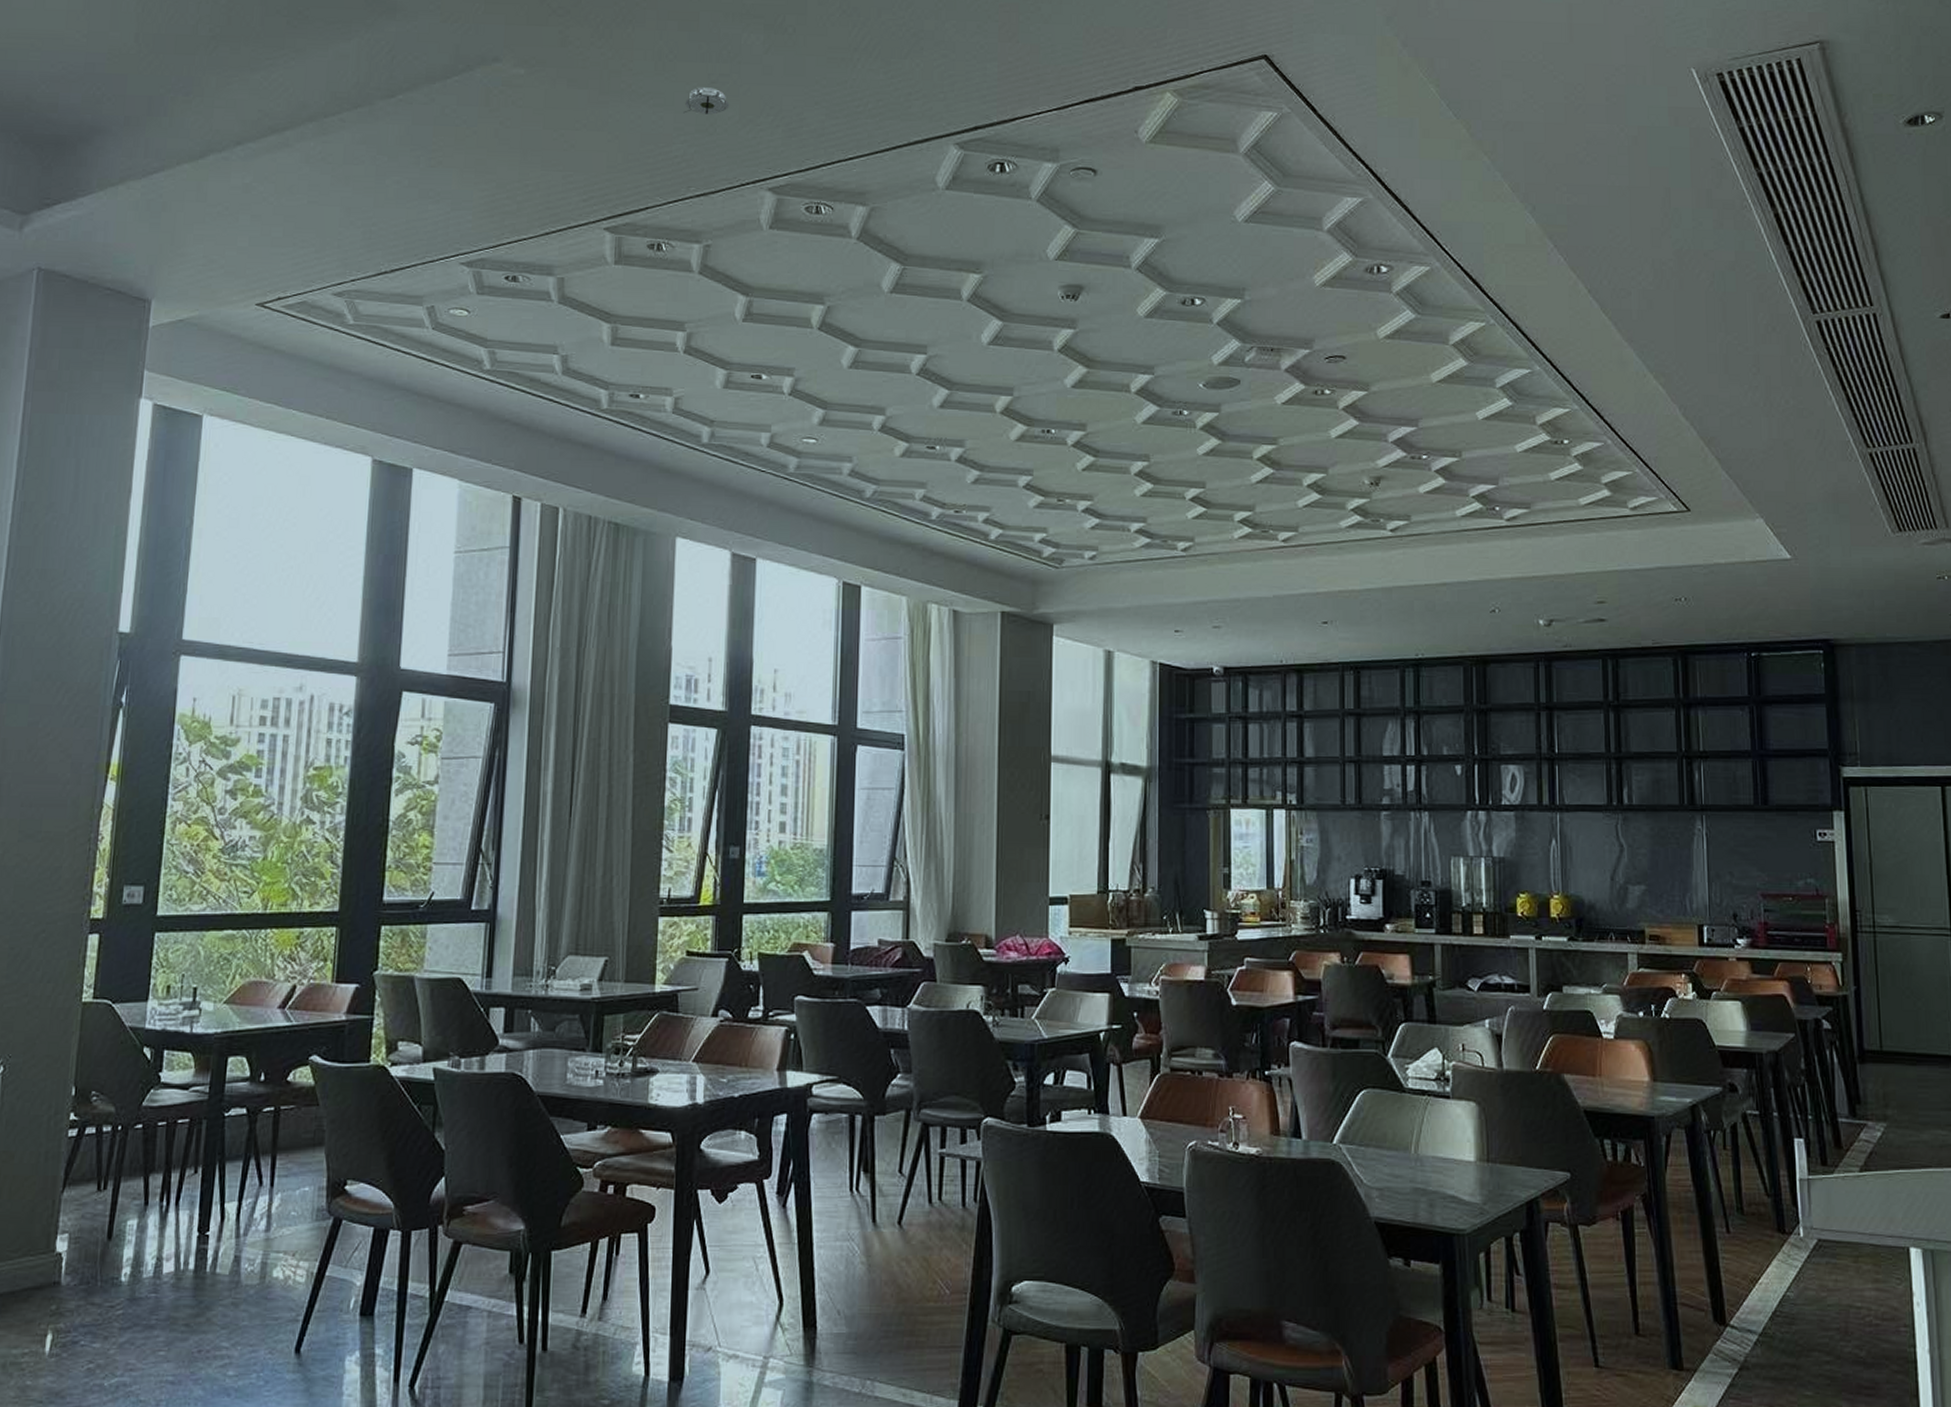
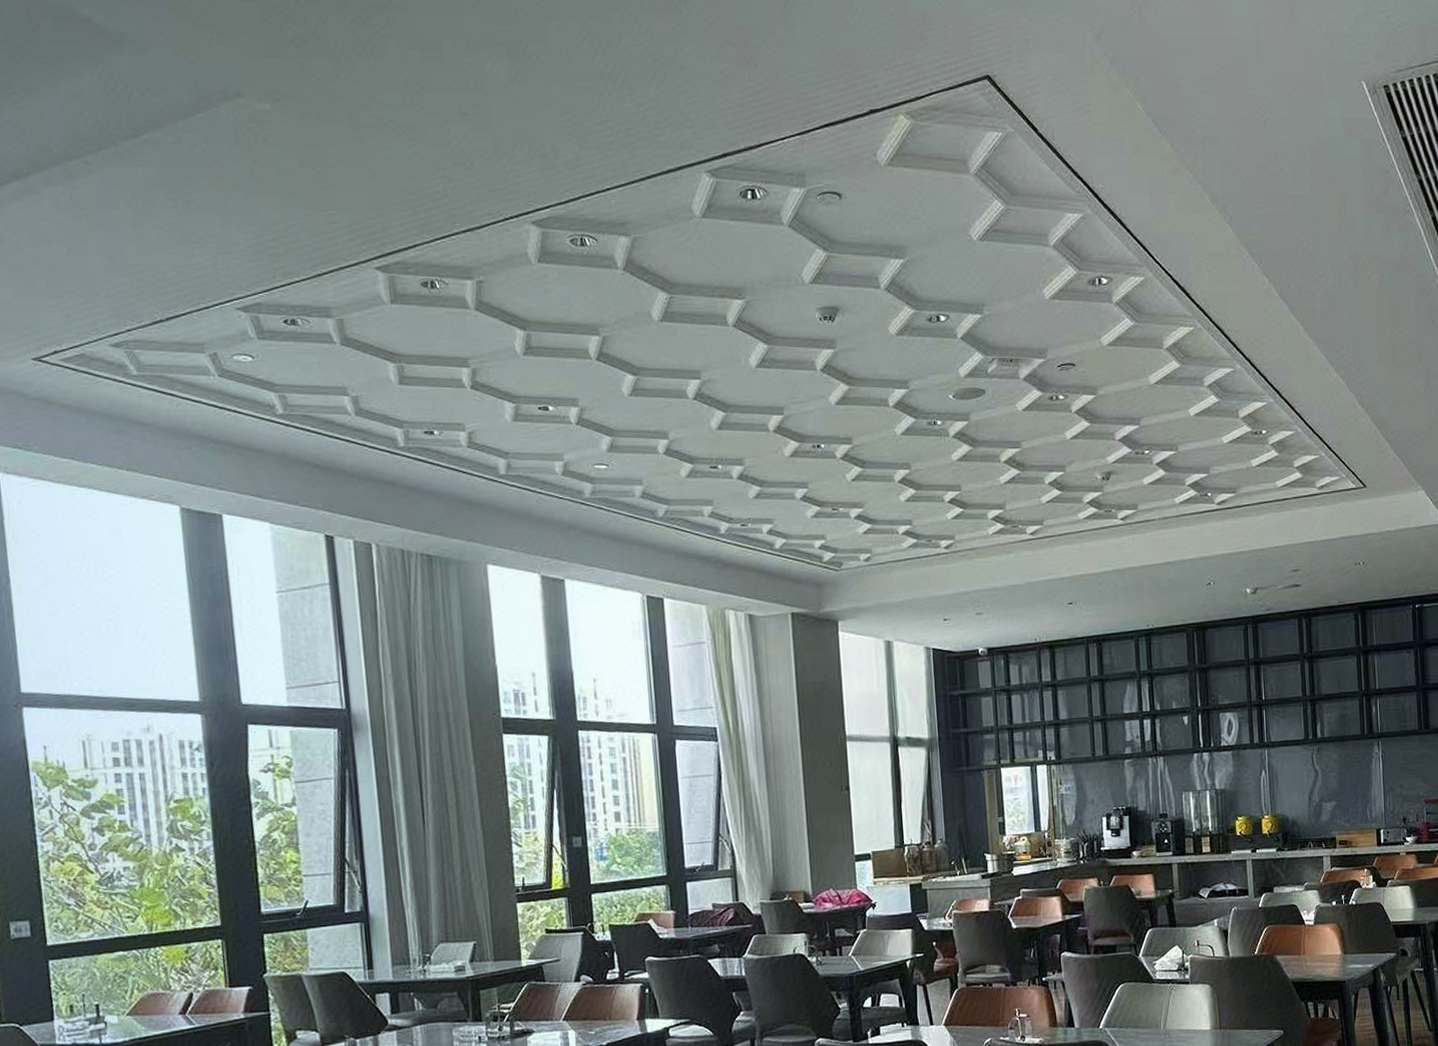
smoke detector: present [683,87,730,115] -> none [438,119,484,148]

